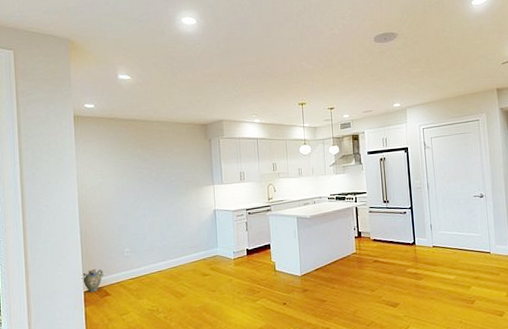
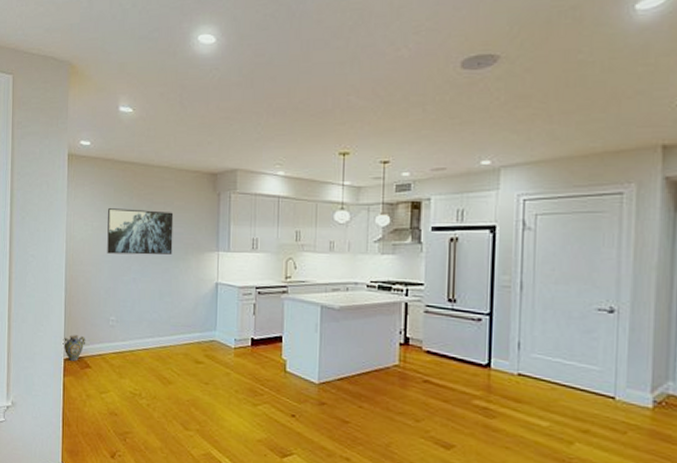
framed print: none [115,157,176,196] -> present [107,208,174,255]

